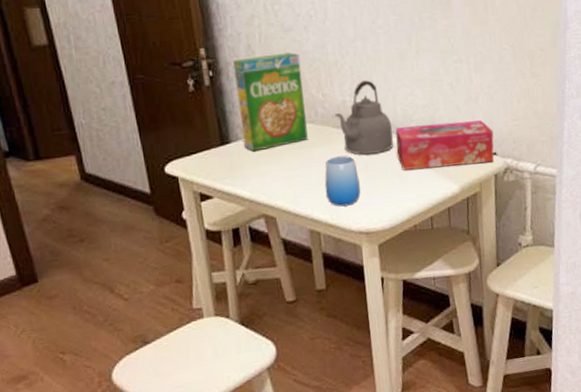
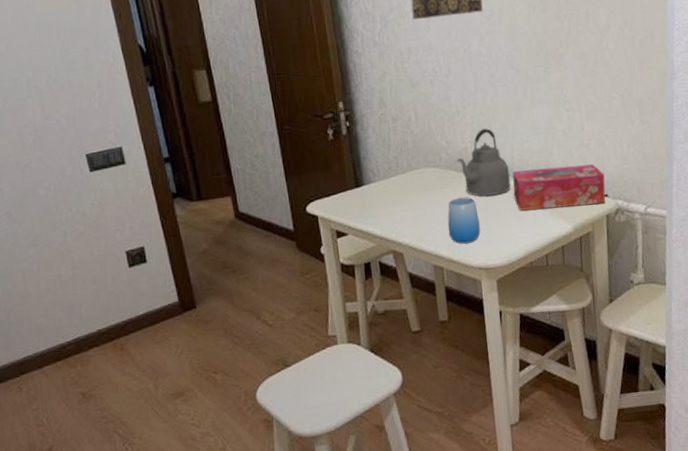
cereal box: present [233,52,308,152] -> none [367,104,433,194]

